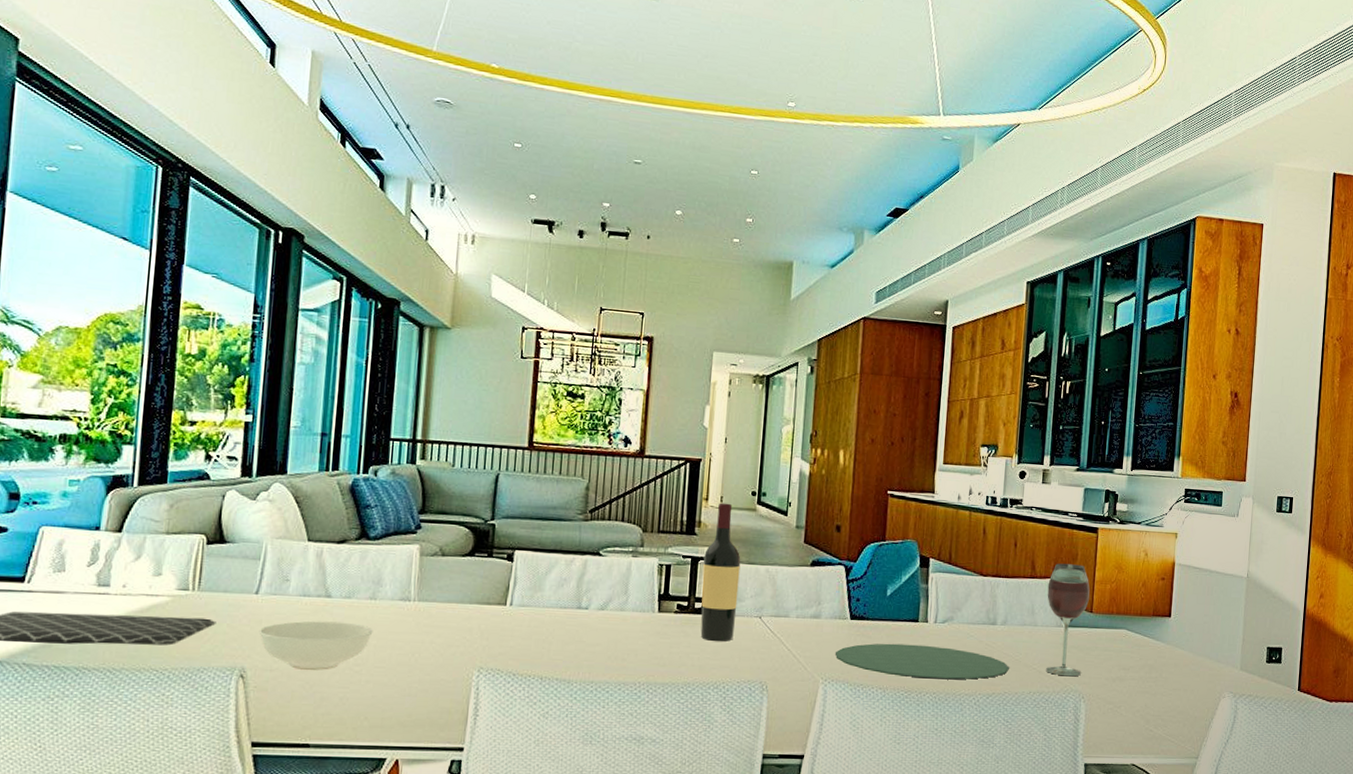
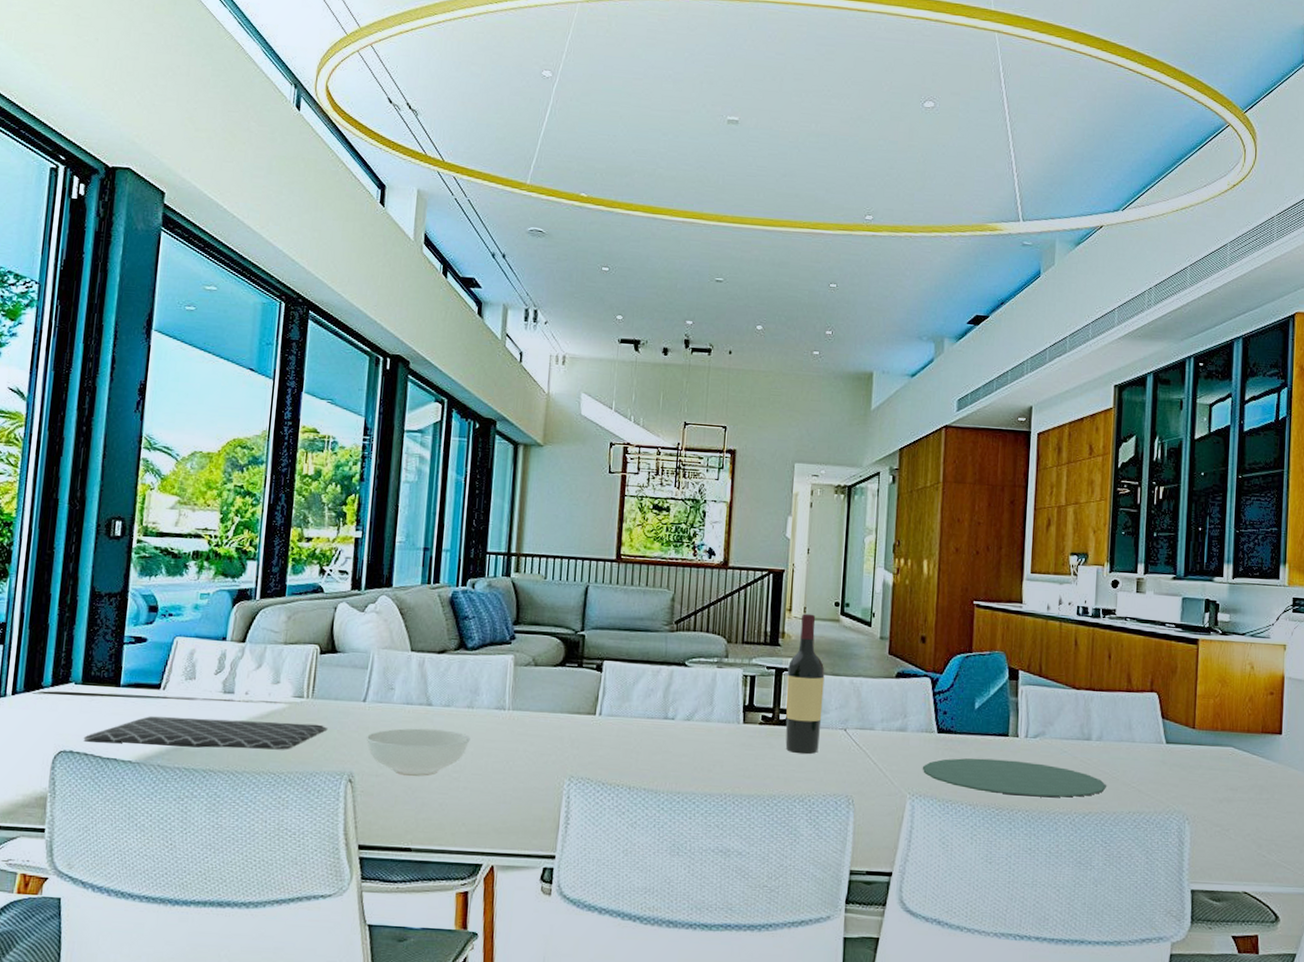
wineglass: present [1046,563,1090,677] -> none [1145,676,1191,797]

